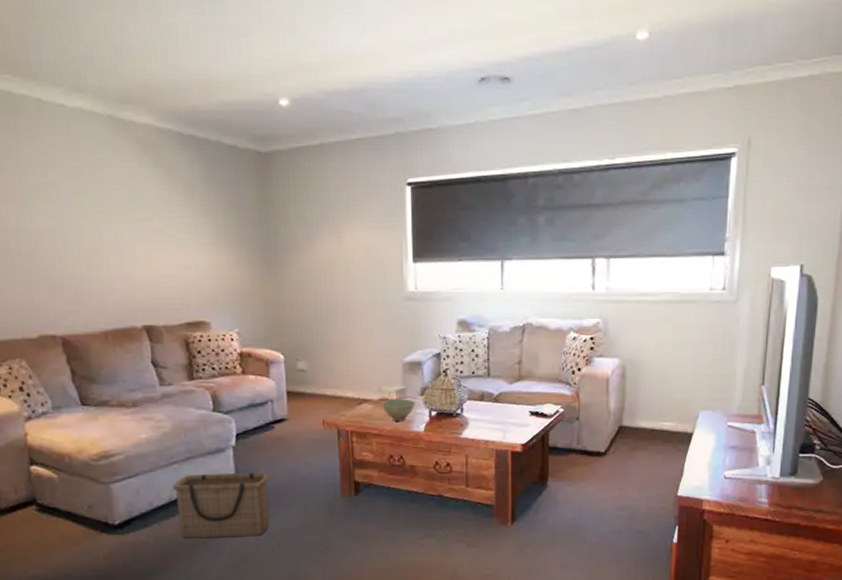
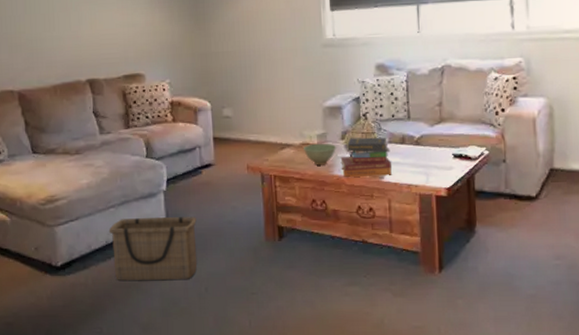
books: none [419,393,471,433] -> present [340,137,392,177]

